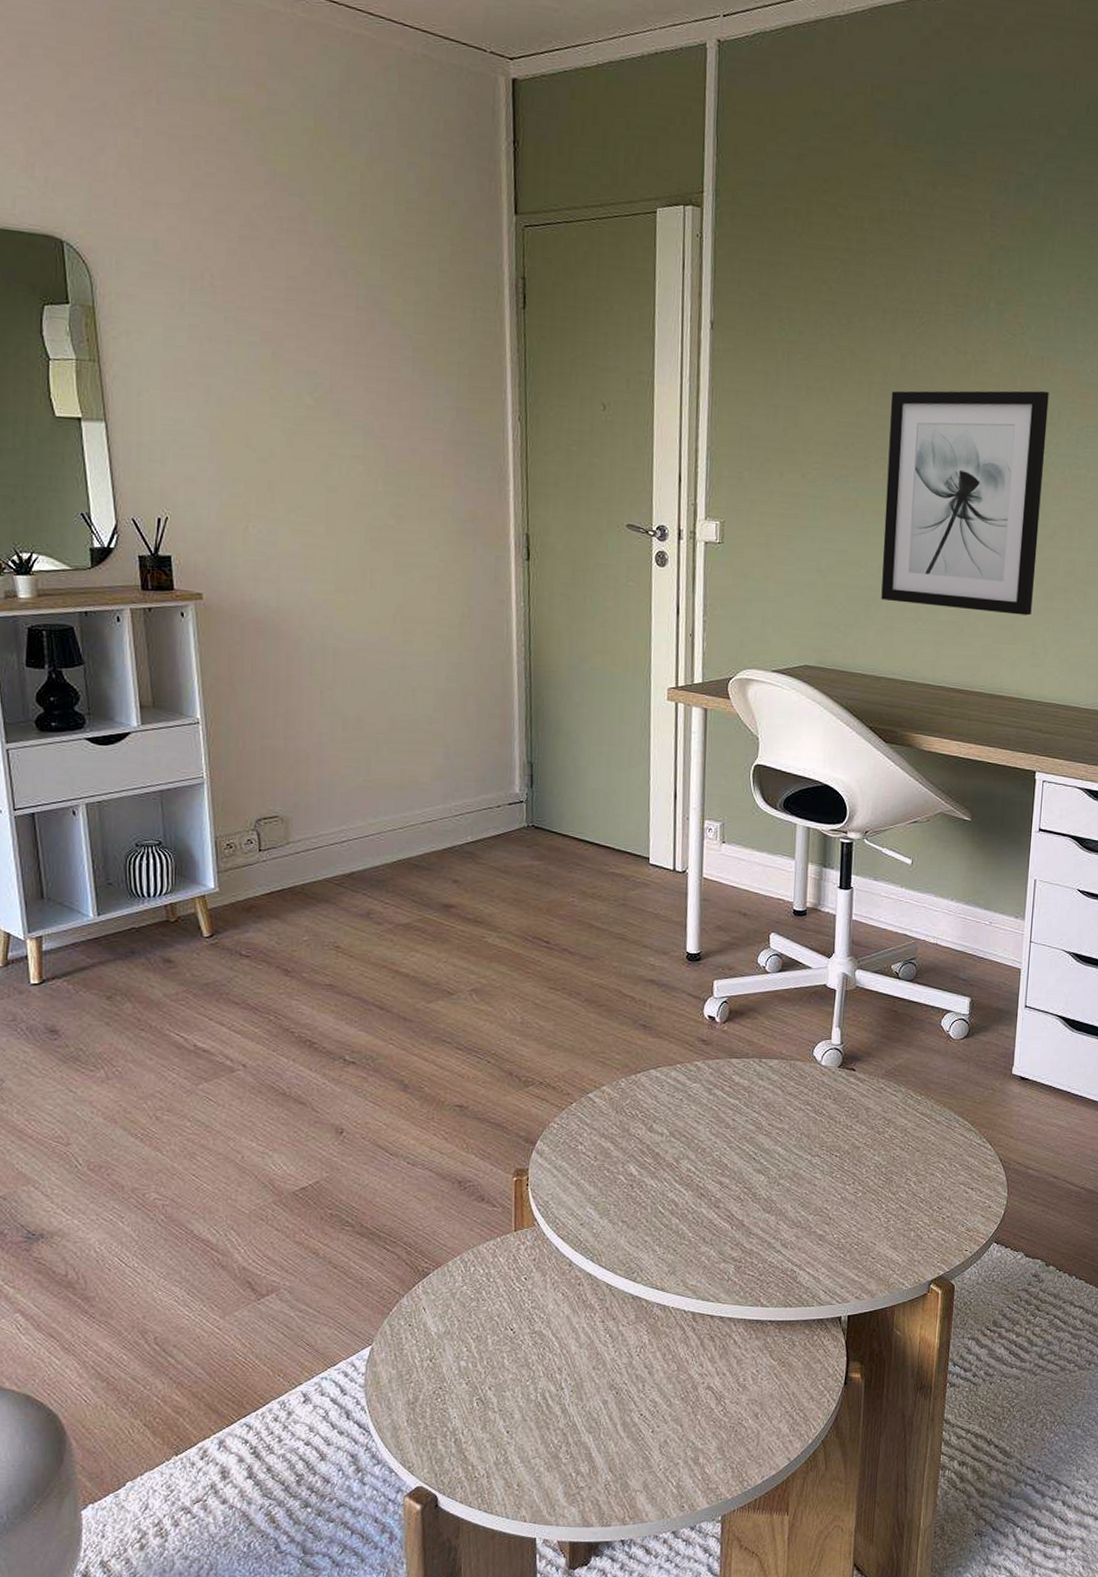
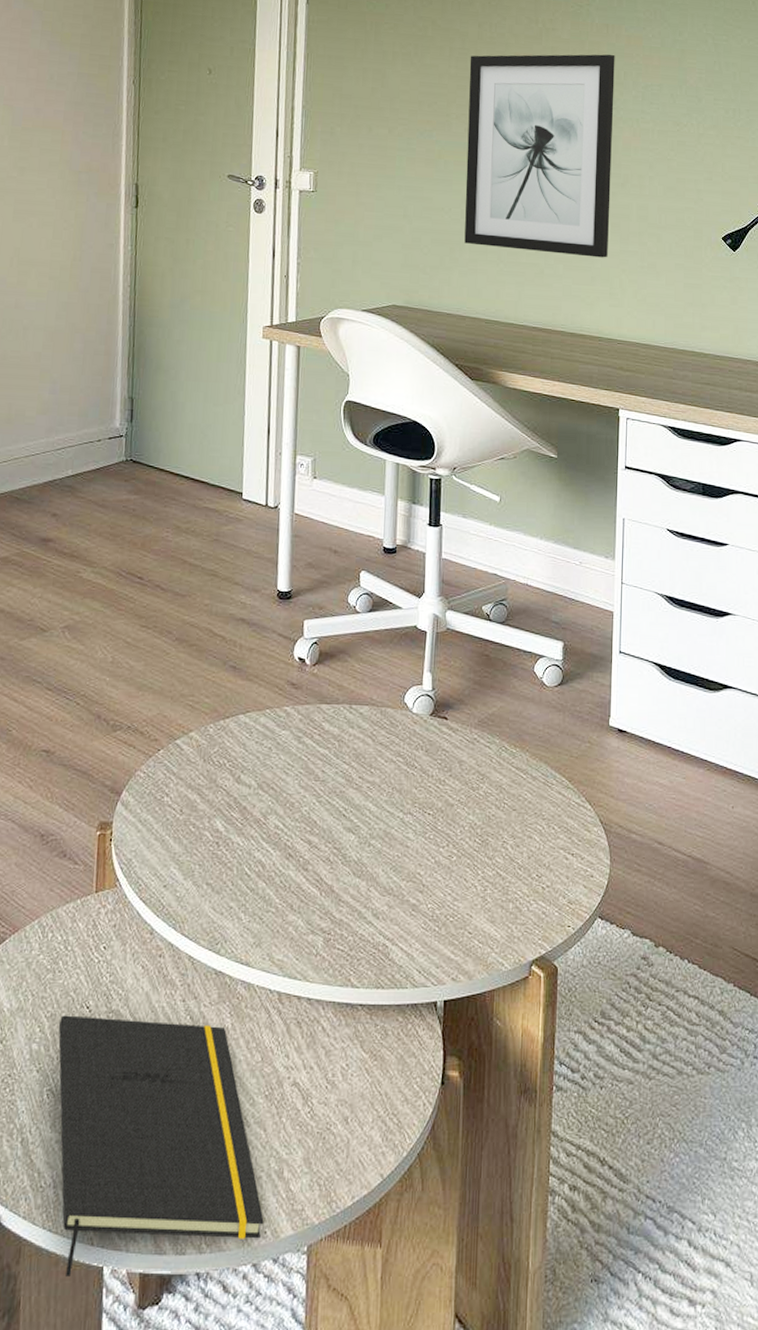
notepad: none [484,1336,682,1547] -> present [58,1015,264,1277]

